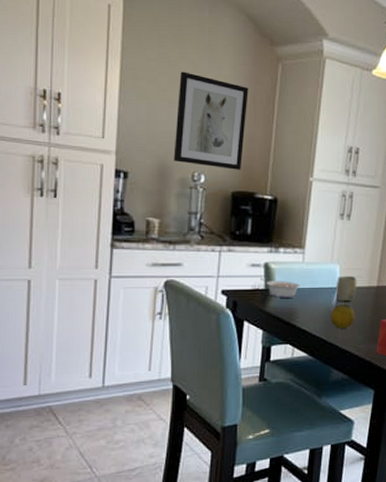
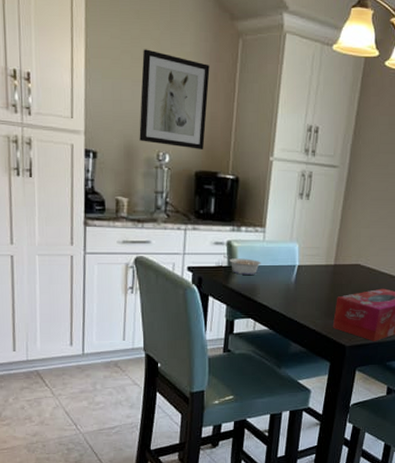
fruit: present [330,303,355,329] -> none [289,280,313,305]
cup: present [335,275,357,302] -> none [295,254,315,279]

